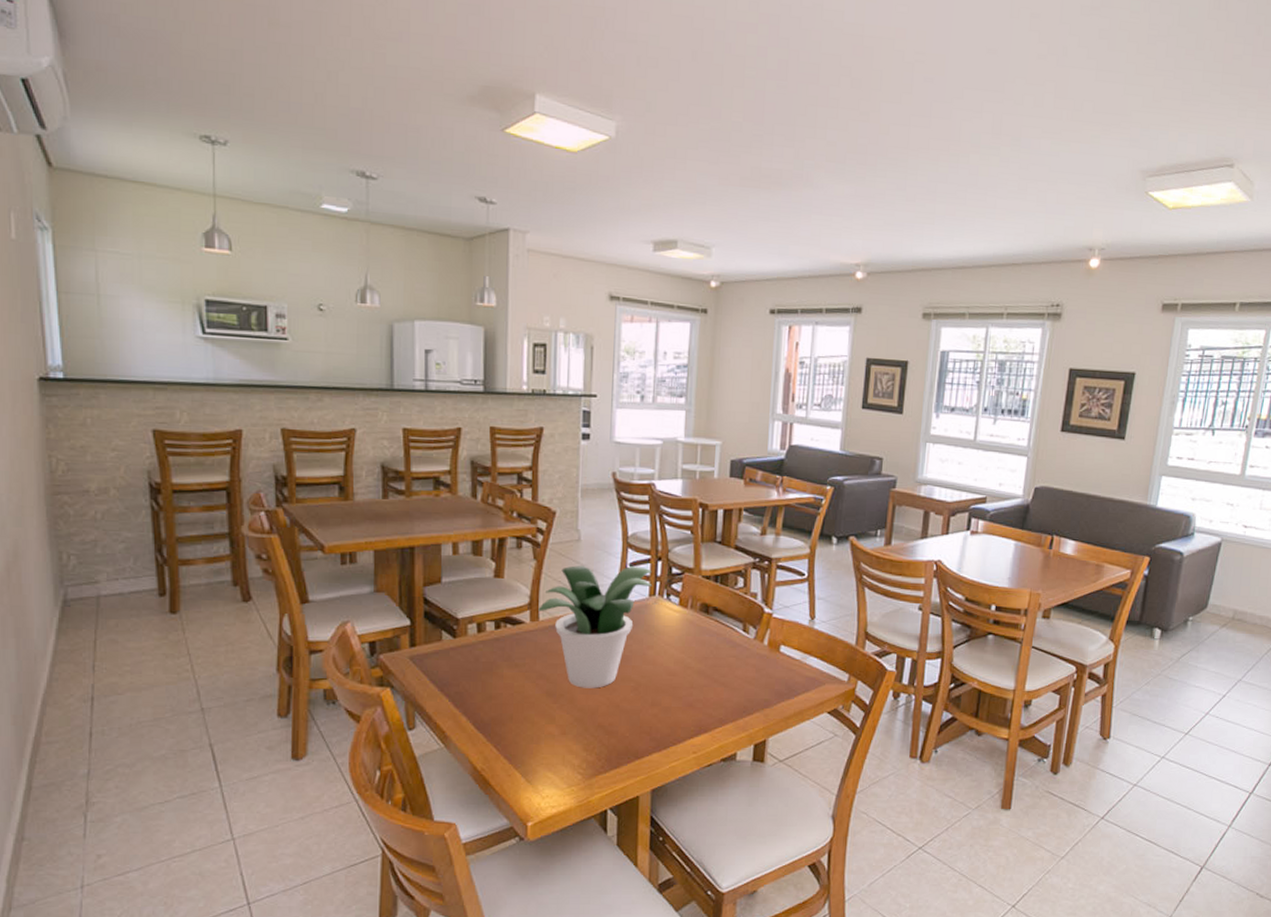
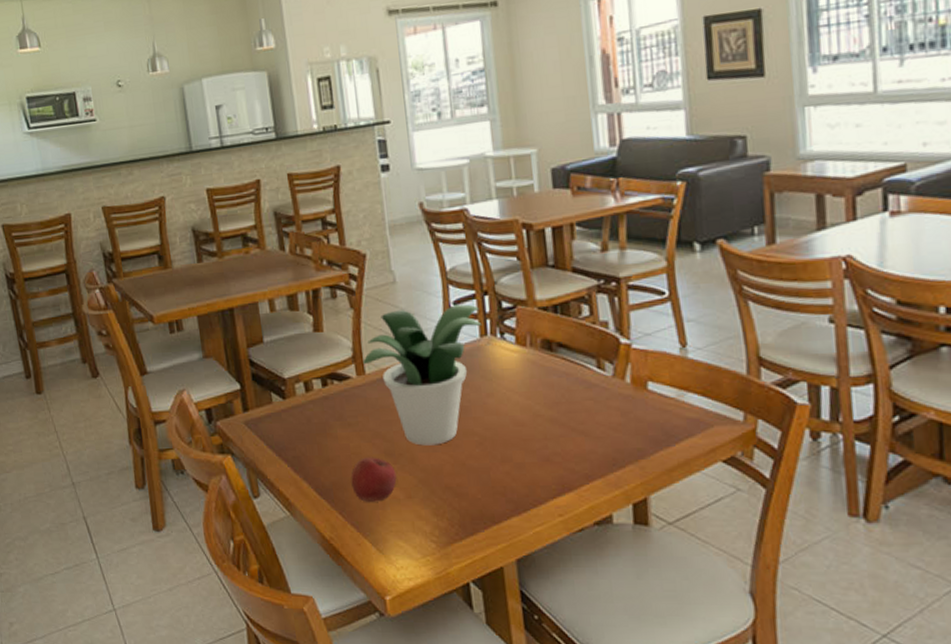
apple: none [510,696,555,738] -> present [350,457,397,503]

